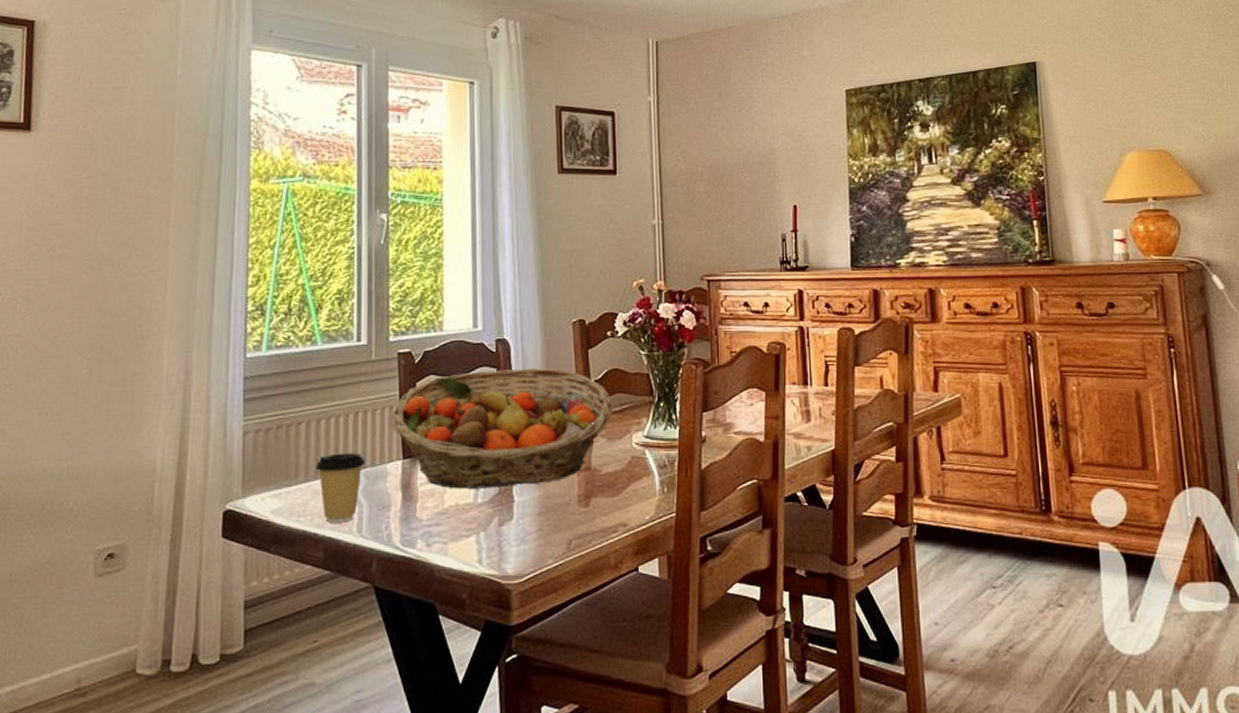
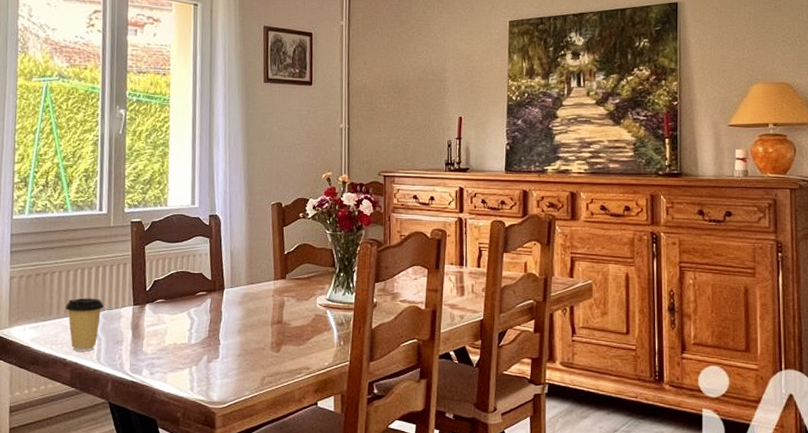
fruit basket: present [392,368,613,489] -> none [125,239,302,333]

